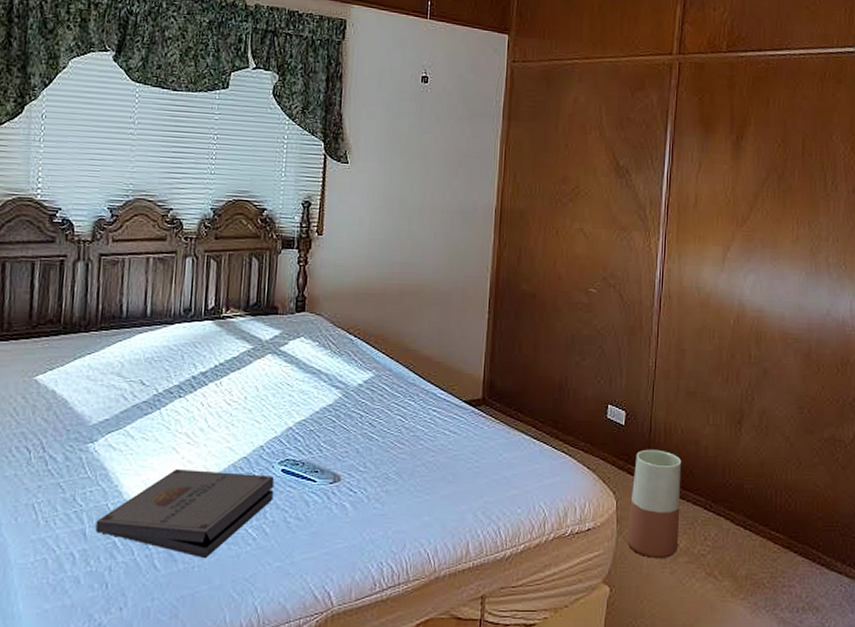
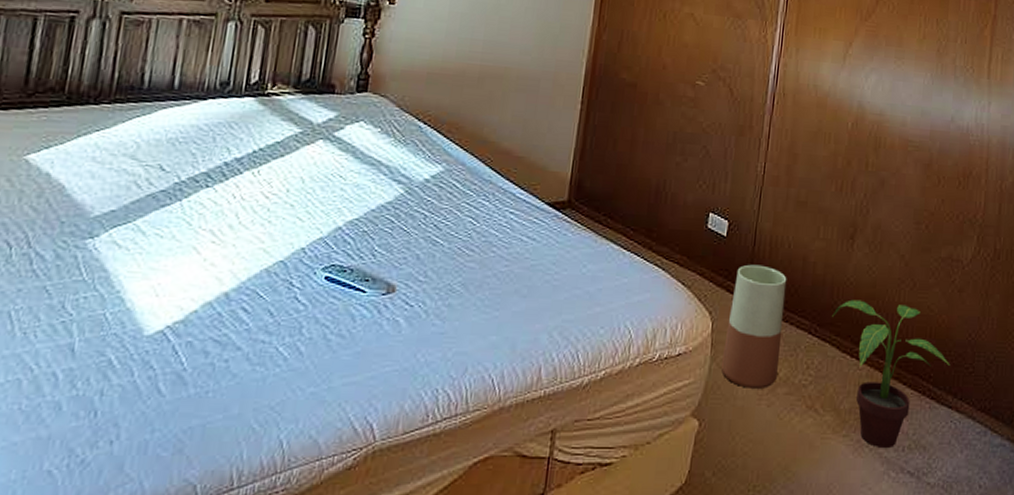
pizza box: present [95,468,275,559] -> none [87,272,316,382]
potted plant: none [725,478,838,610] -> present [832,299,951,449]

